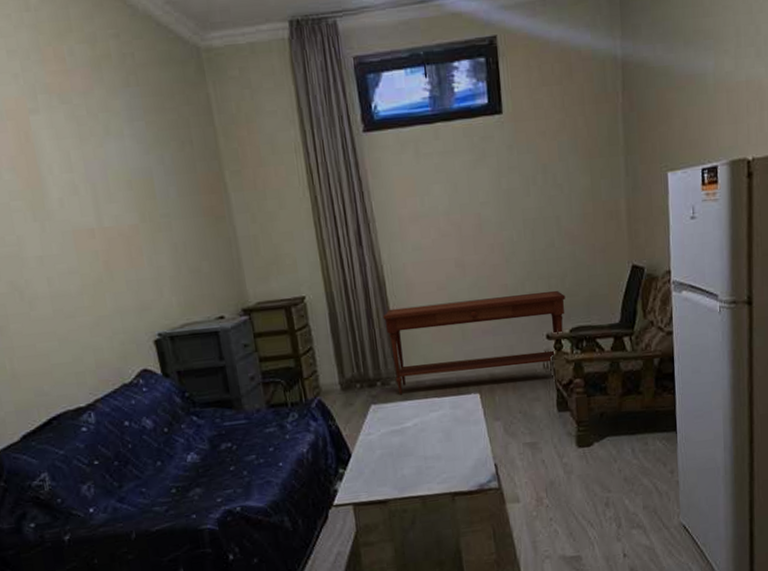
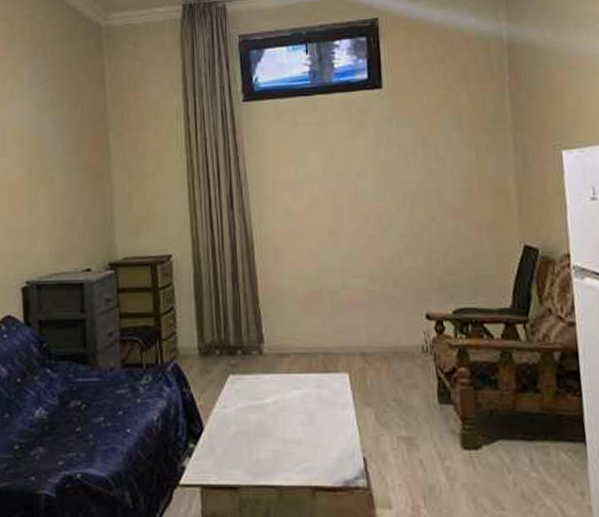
console table: present [383,290,566,395] -> none [249,266,448,367]

